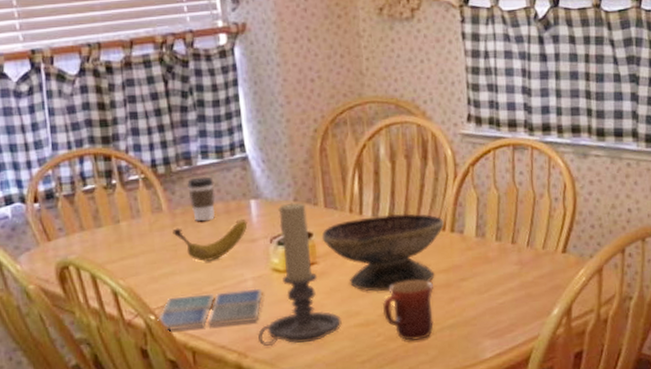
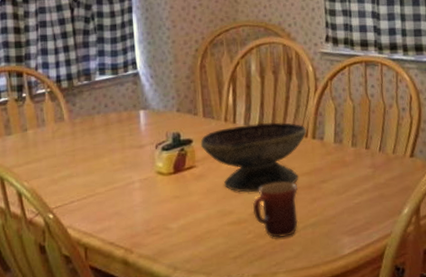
drink coaster: present [157,288,263,331] -> none [55,189,148,228]
fruit: present [172,219,247,262] -> none [72,128,137,166]
coffee cup: present [187,176,216,221] -> none [86,90,110,129]
candle holder: present [258,202,342,346] -> none [143,113,217,243]

